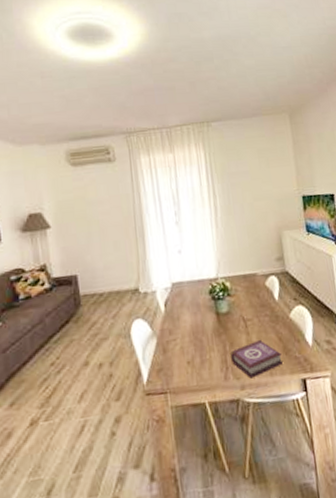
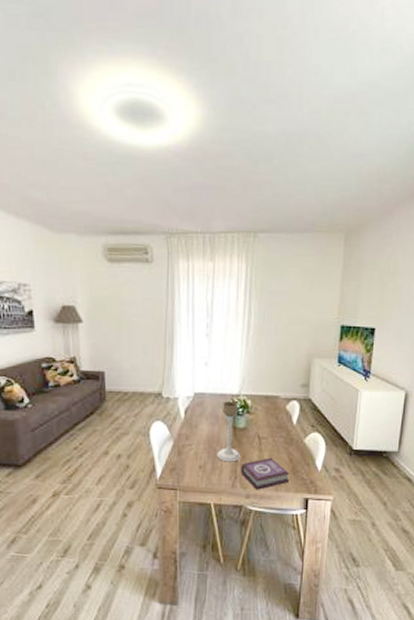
candle holder: none [202,286,228,353] -> present [217,401,240,462]

